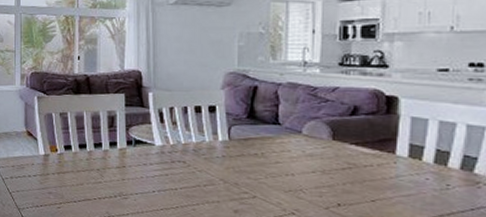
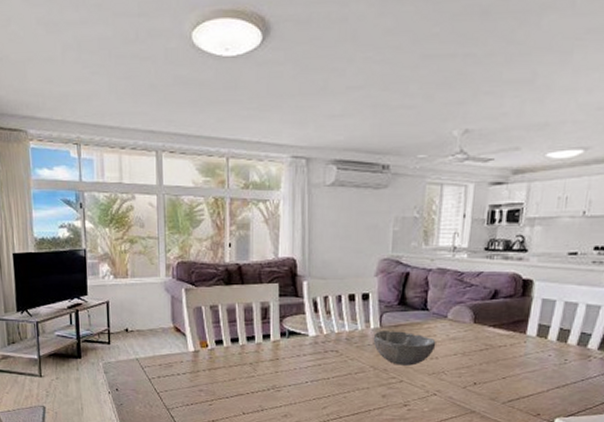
bowl: none [222,143,291,181] -> present [373,331,436,366]

